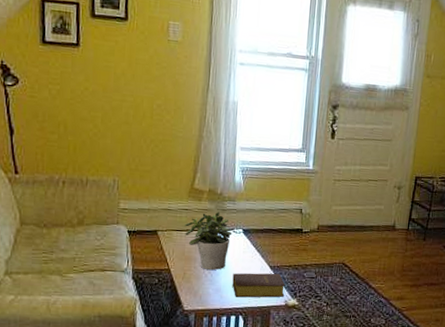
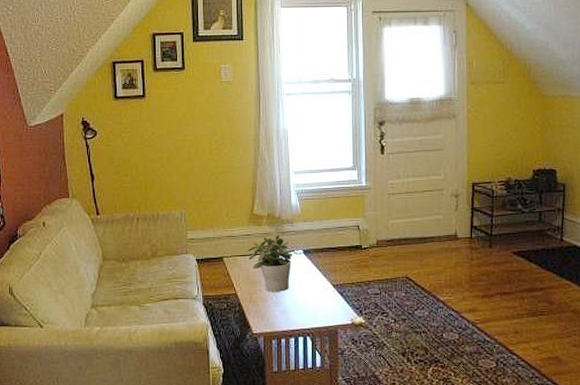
bible: present [232,273,286,298] -> none [297,291,350,318]

